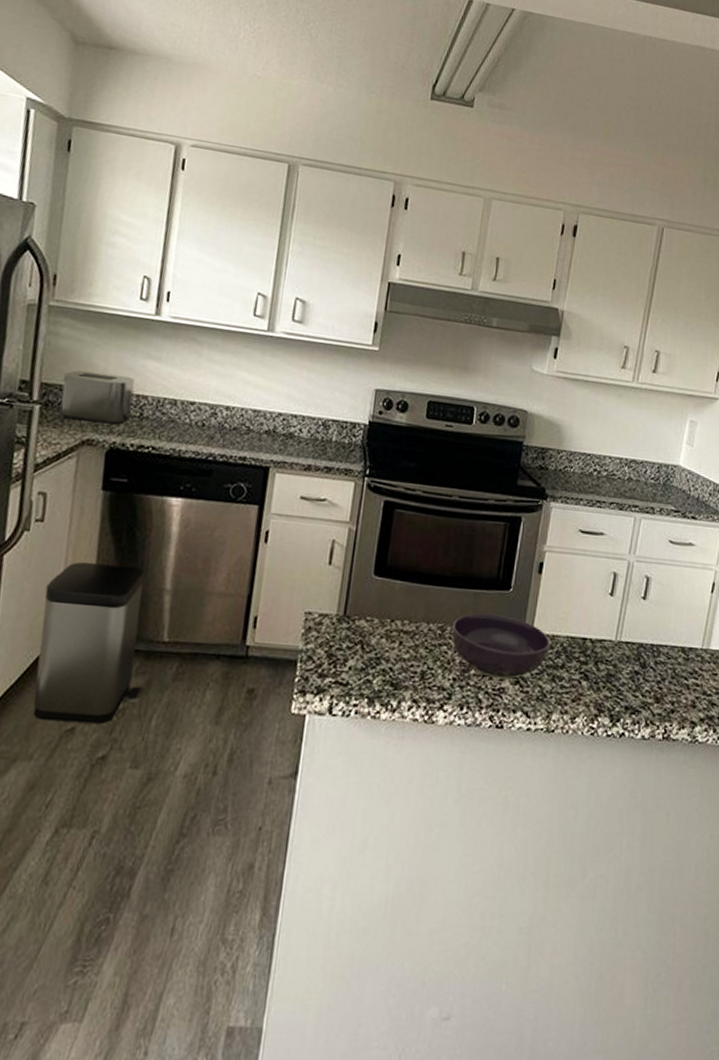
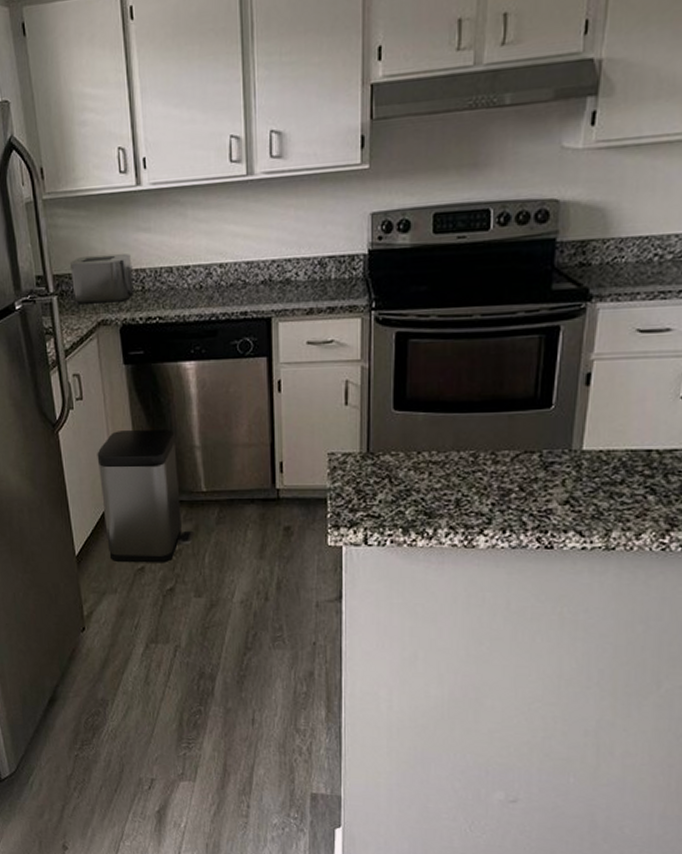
bowl: present [451,613,551,680] -> none [485,435,606,501]

